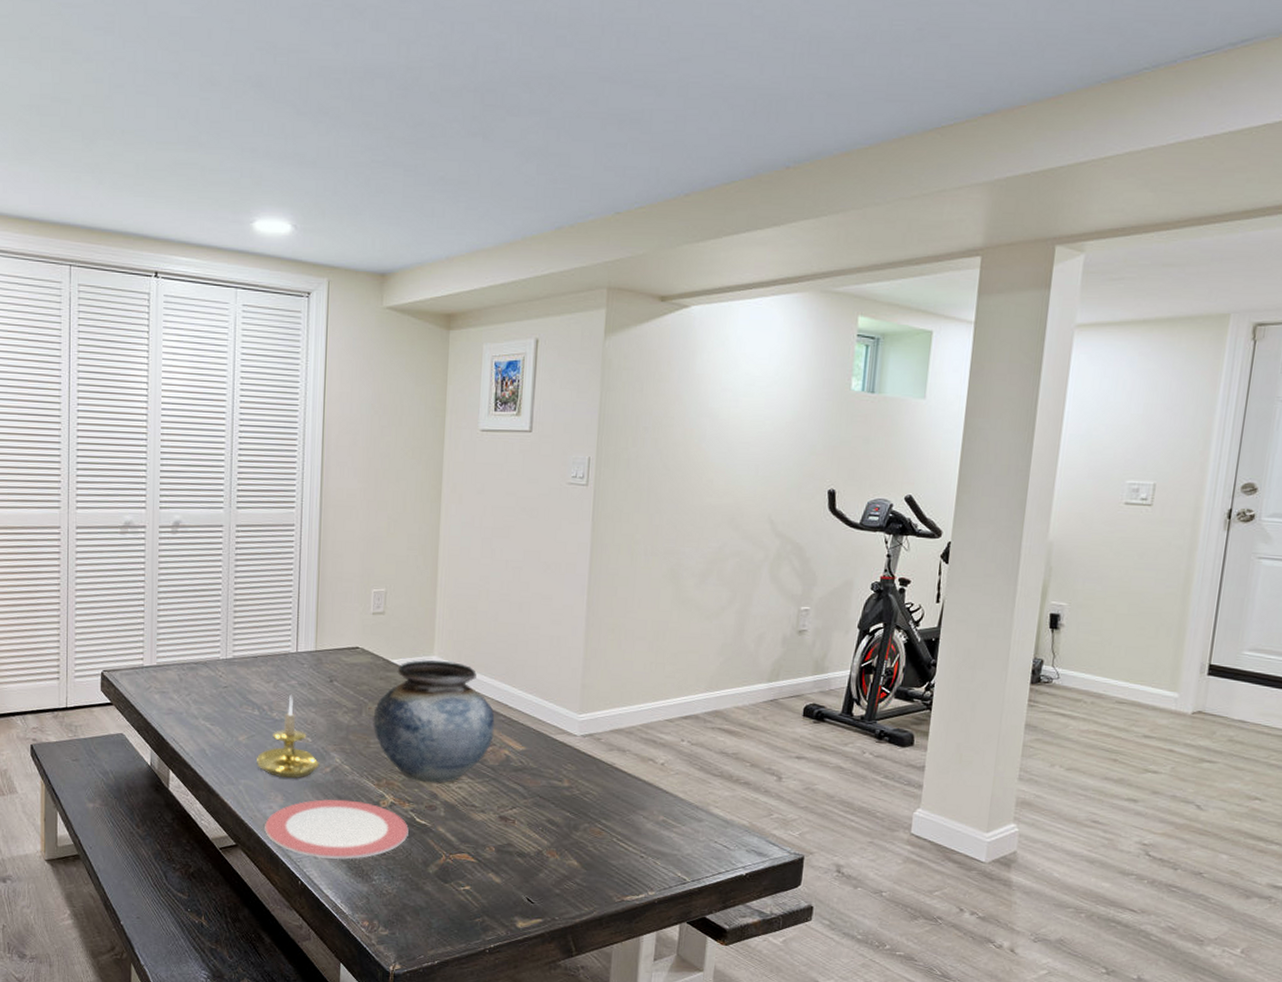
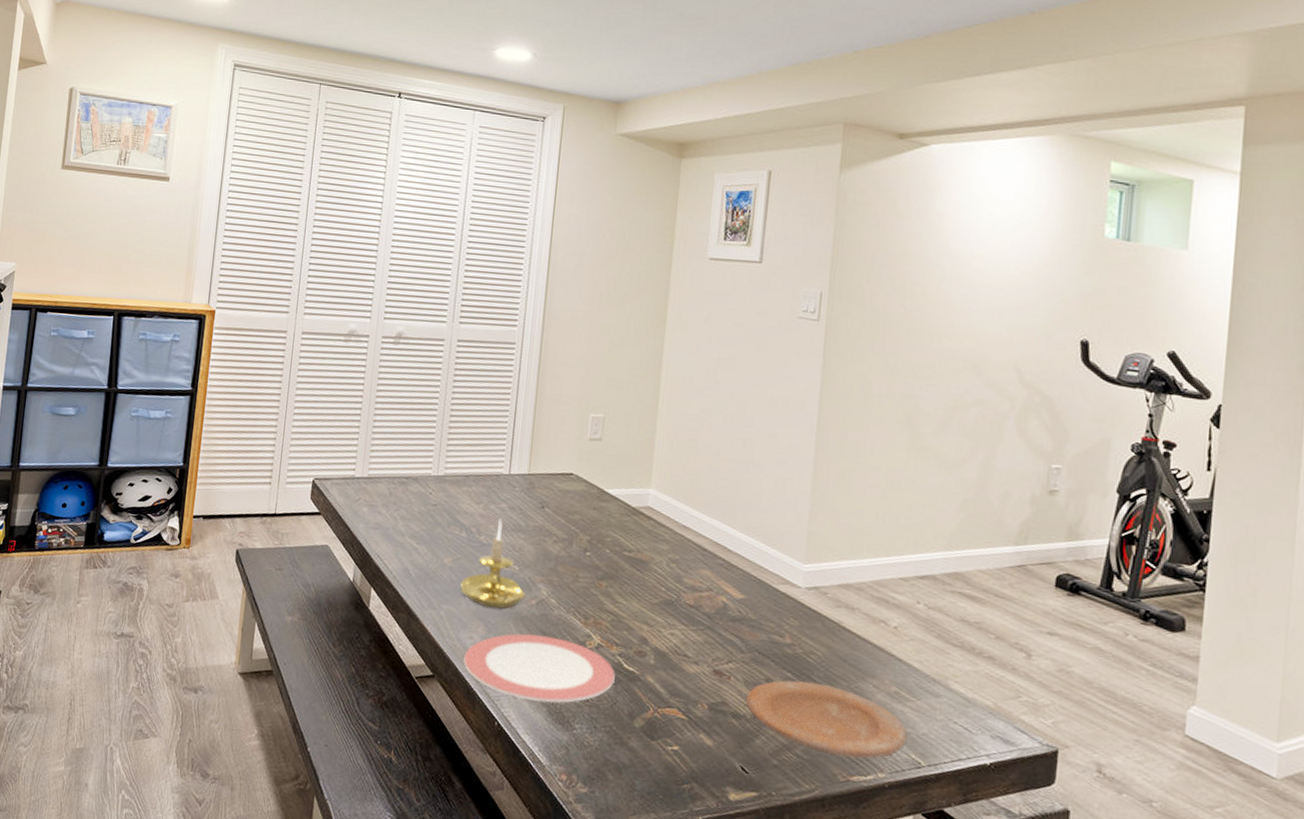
vase: present [373,660,495,783] -> none [583,492,713,628]
plate: none [530,818,674,881] -> present [746,680,908,759]

